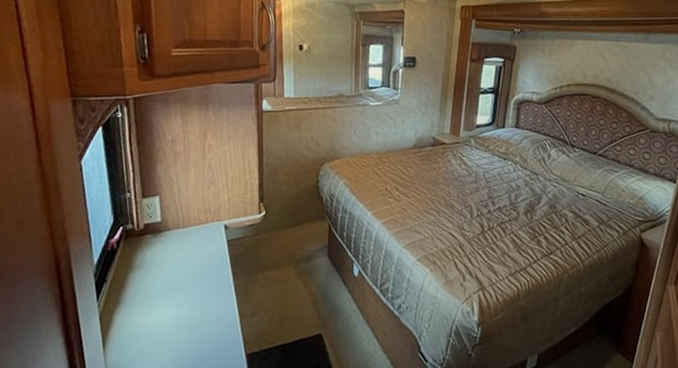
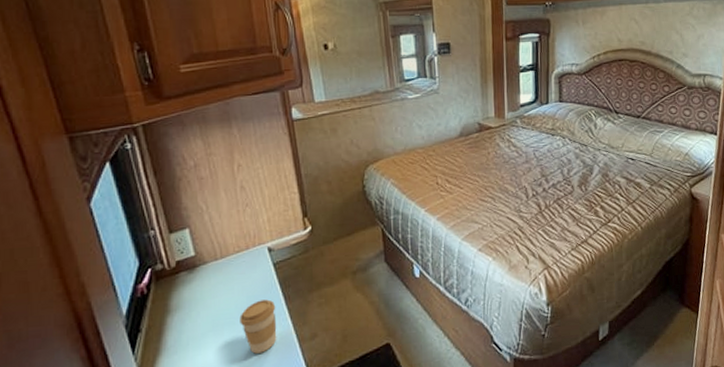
coffee cup: none [191,272,224,321] -> present [239,299,277,354]

